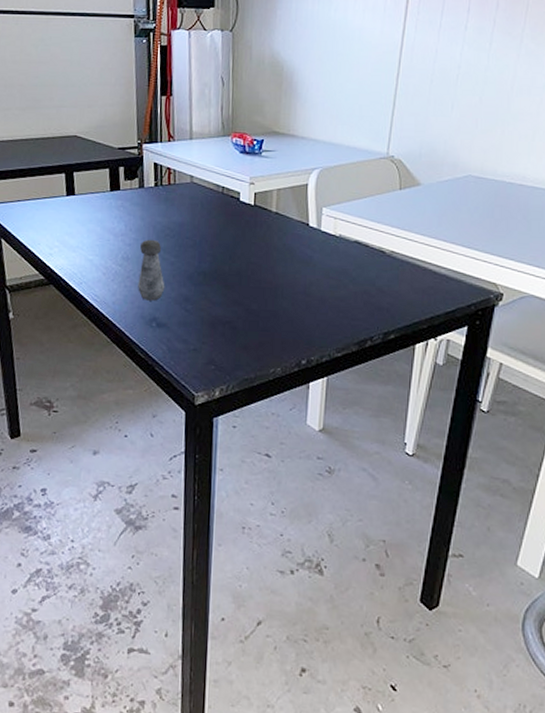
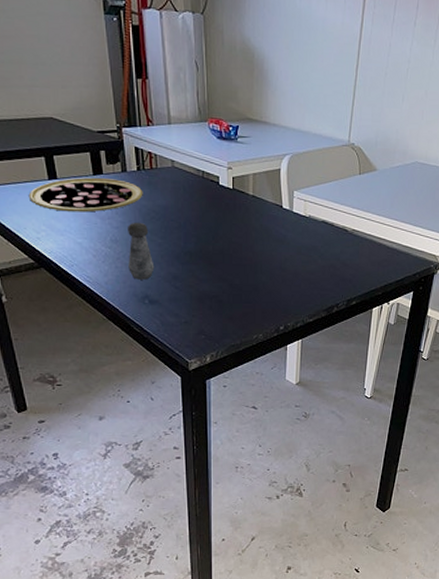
pizza: none [45,193,159,229] -> present [28,177,143,212]

